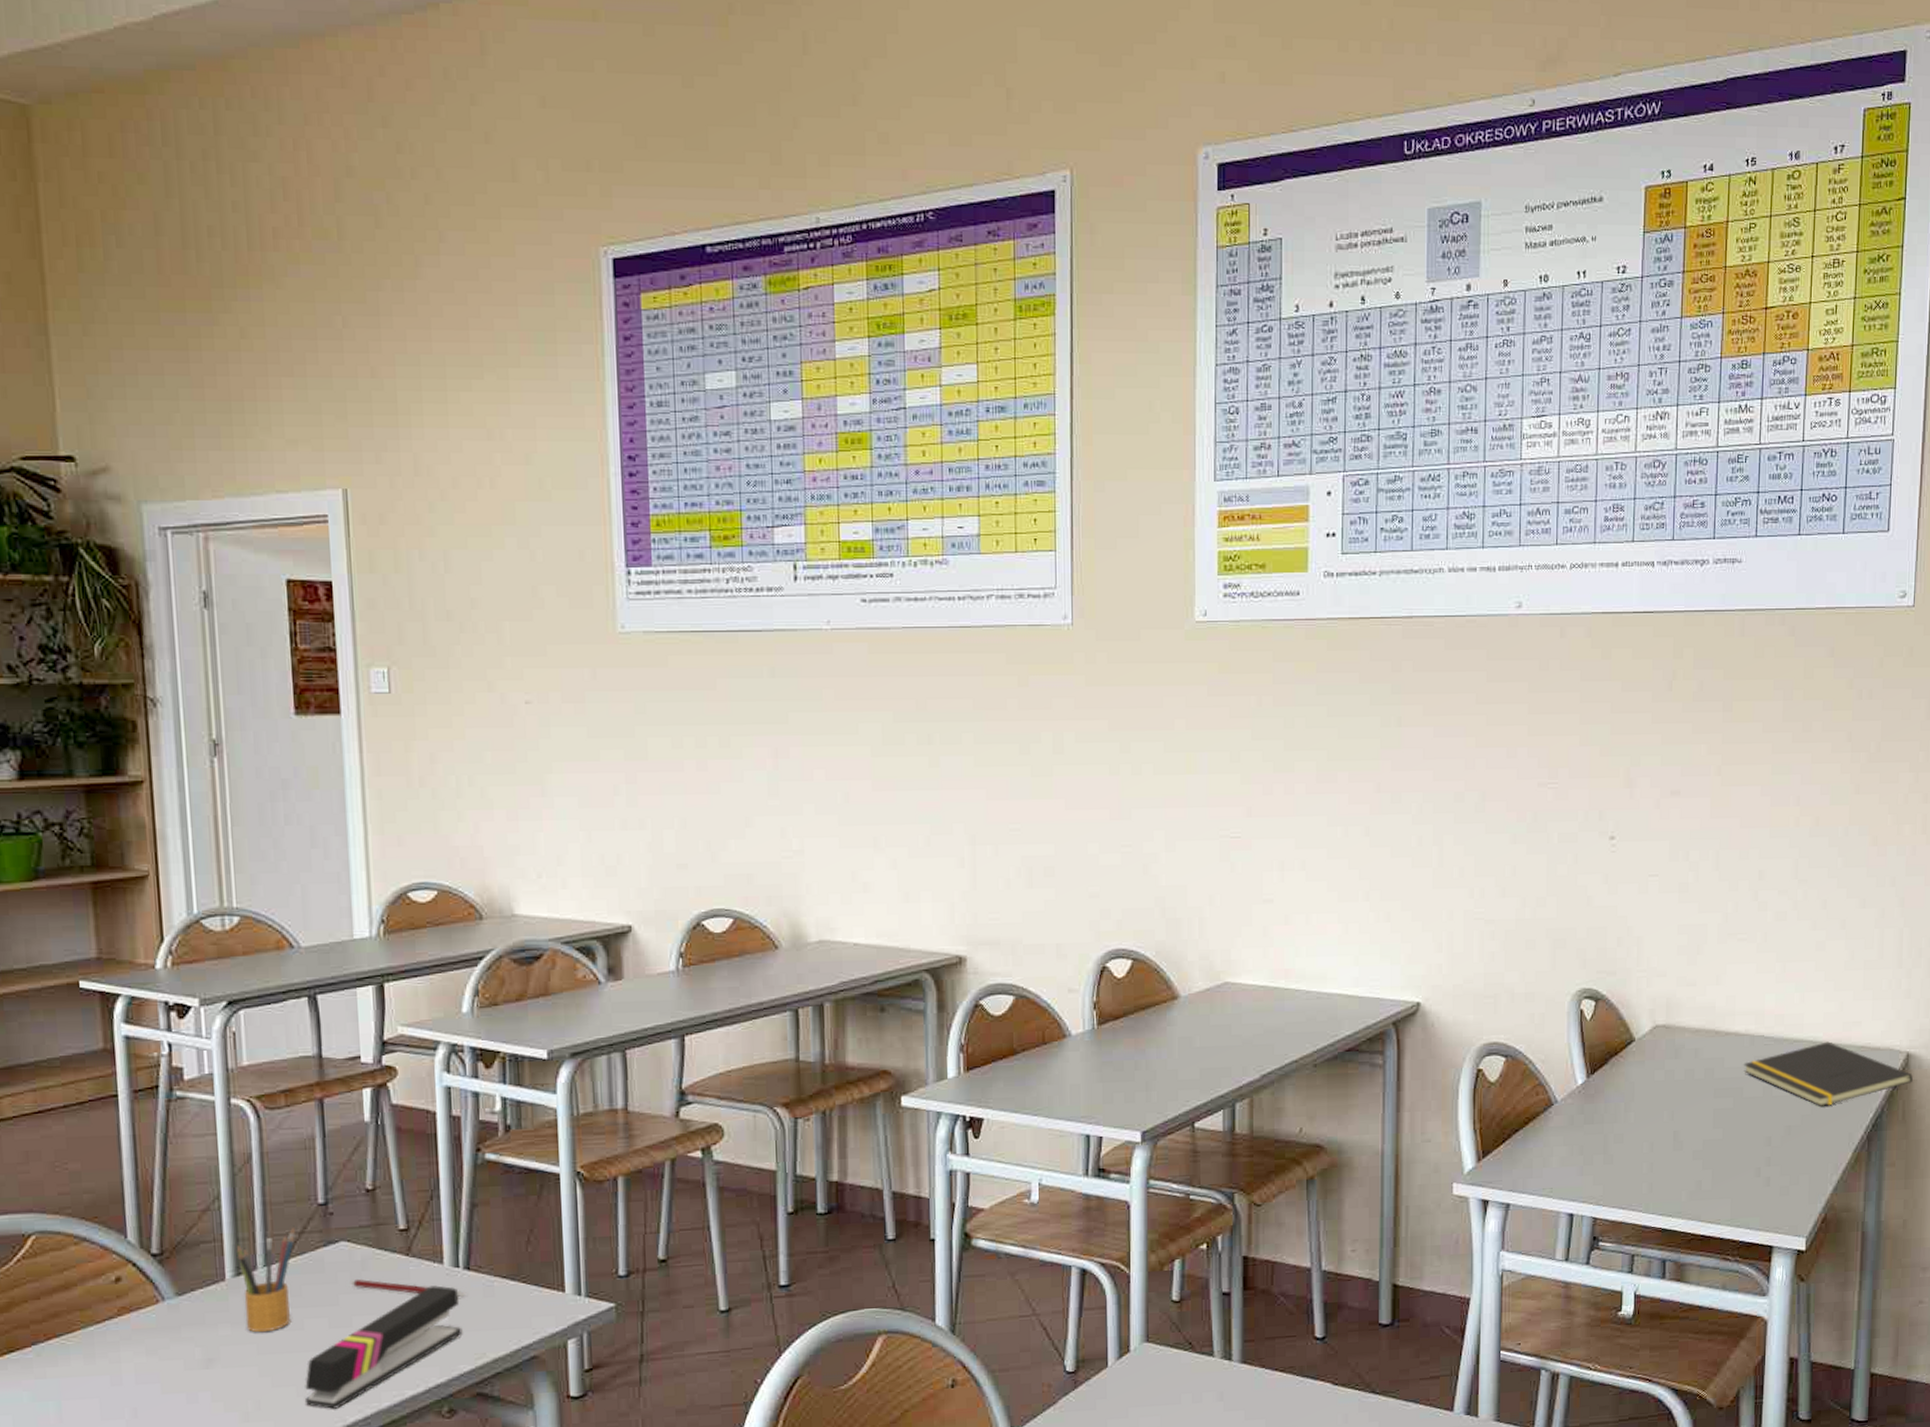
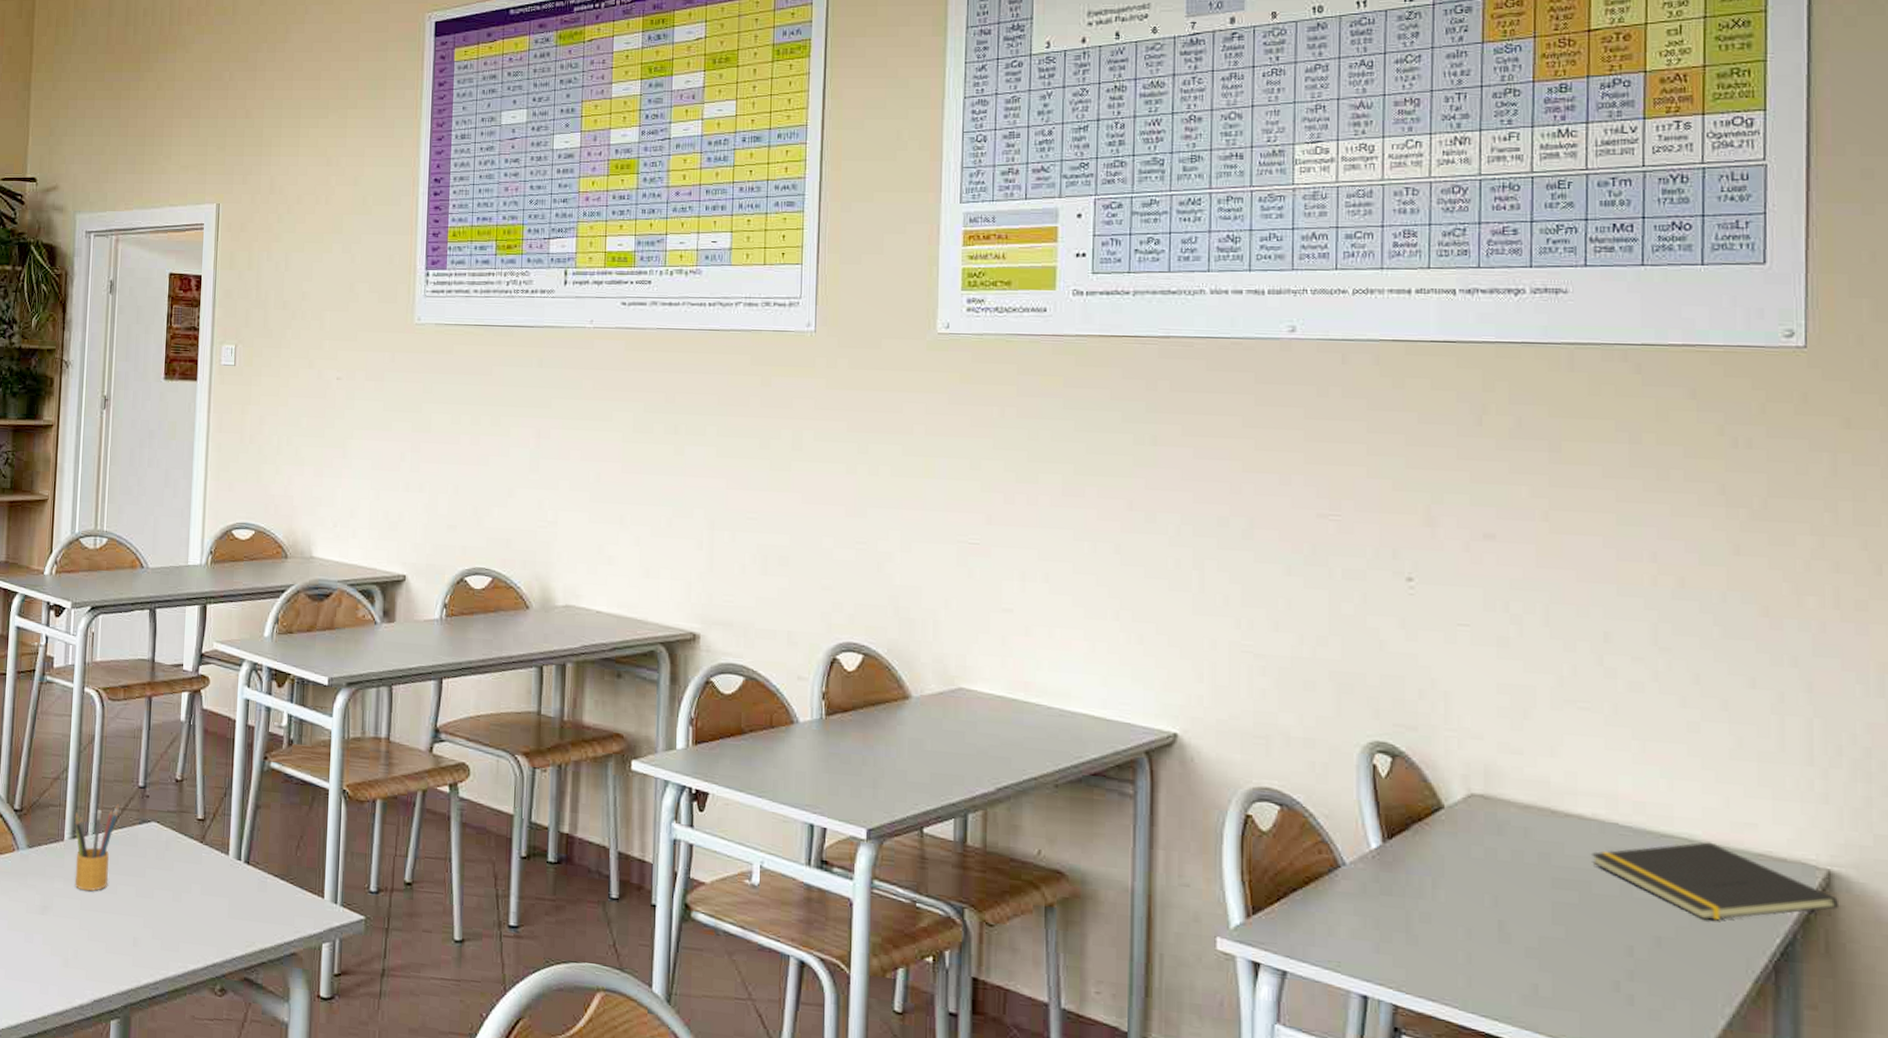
stapler: present [305,1285,463,1409] -> none [111,873,238,970]
pen: present [350,1279,467,1298] -> none [155,857,245,888]

